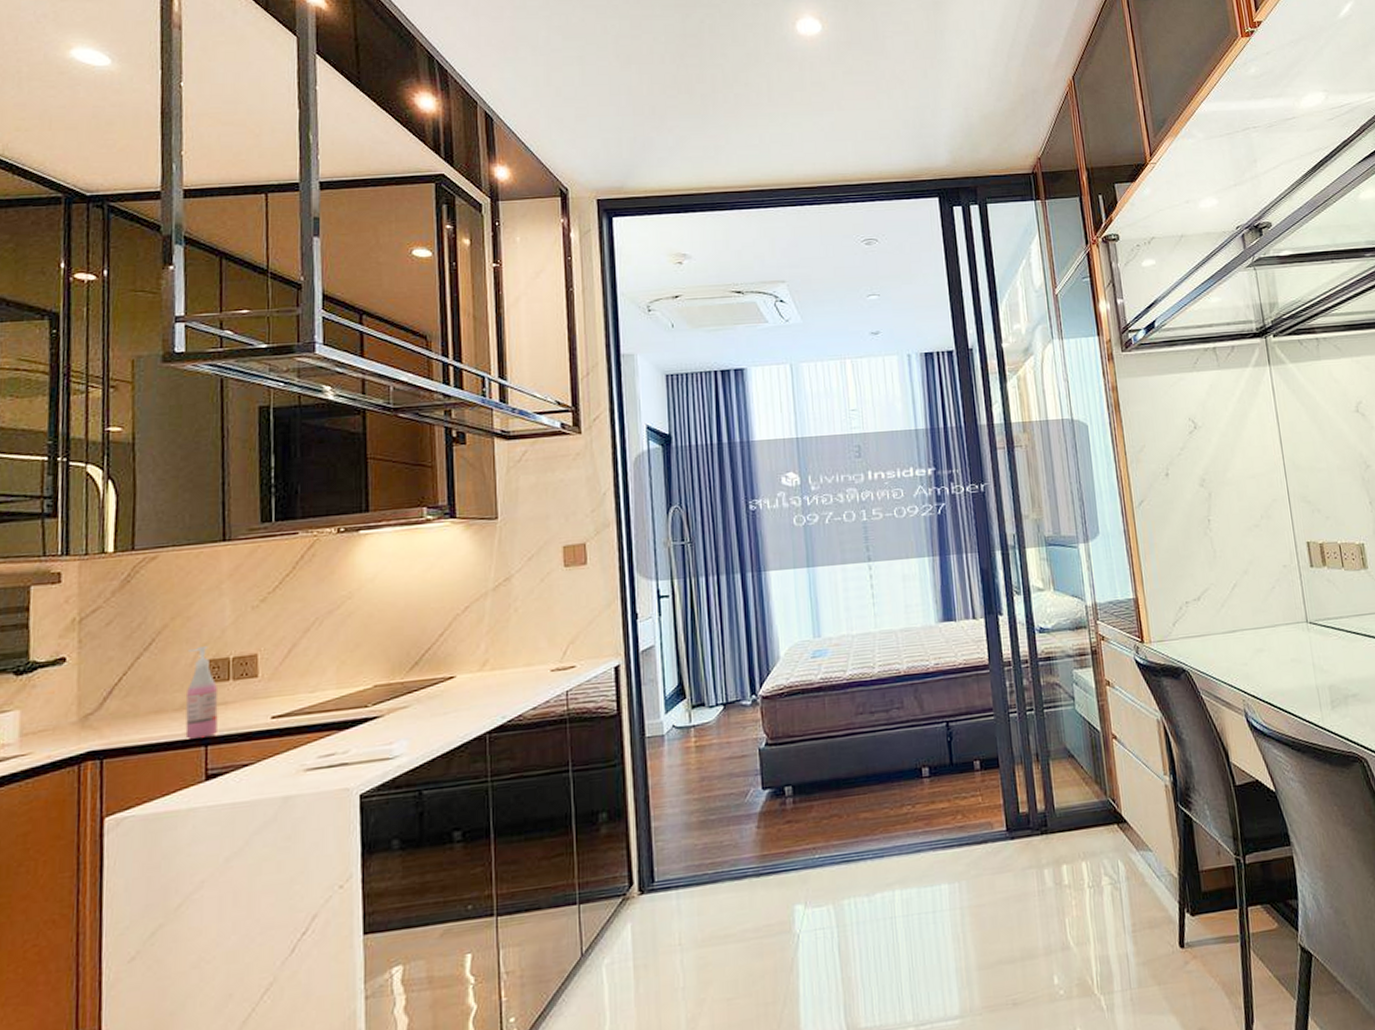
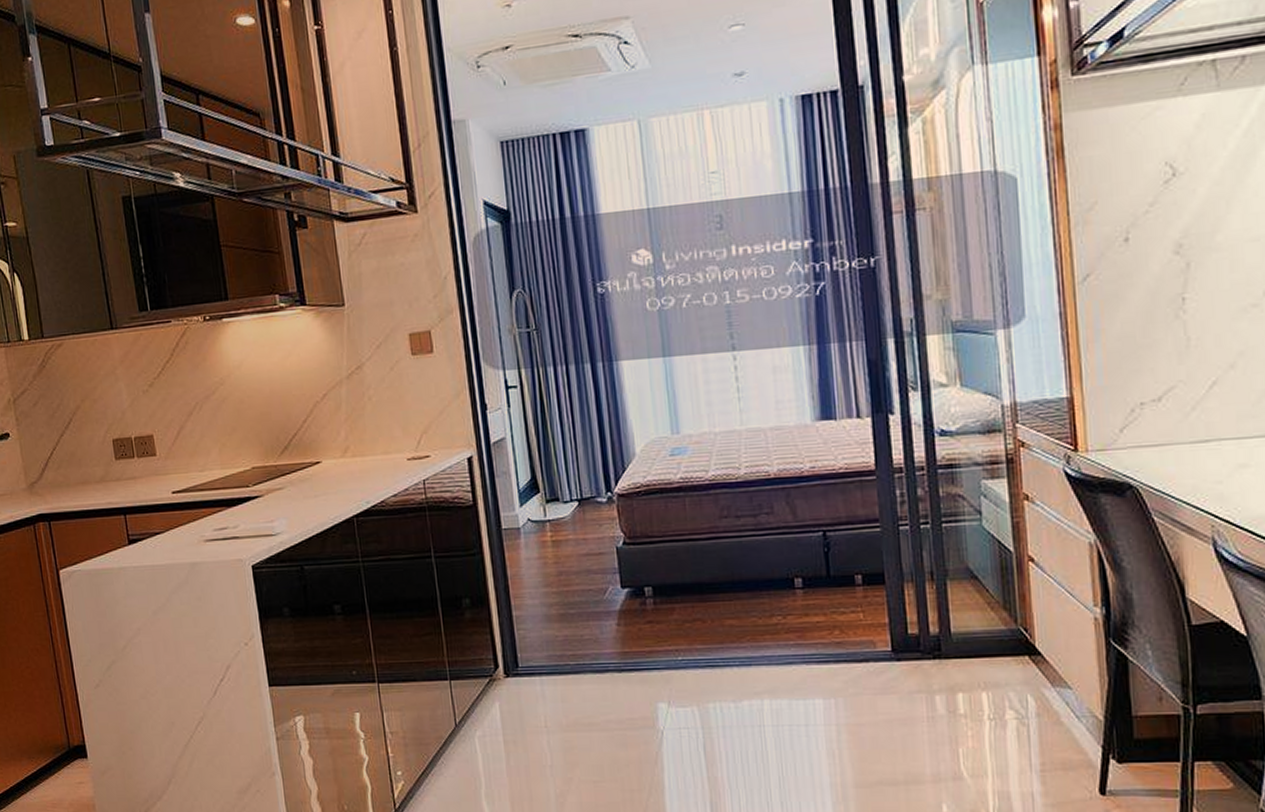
soap dispenser: present [185,646,219,739] -> none [98,427,132,508]

